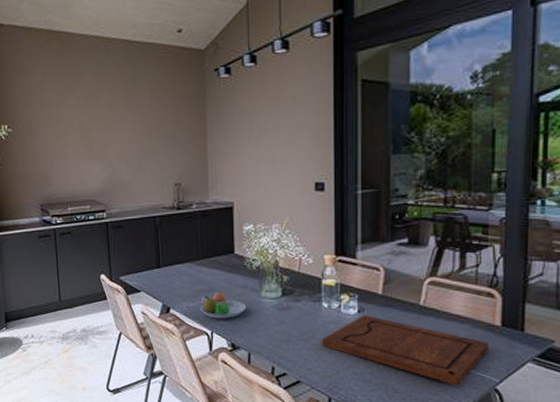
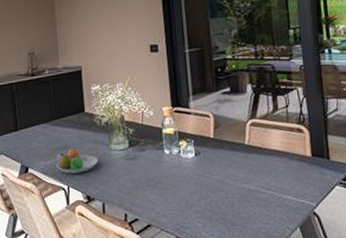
cutting board: present [321,314,489,386] -> none [166,157,305,214]

